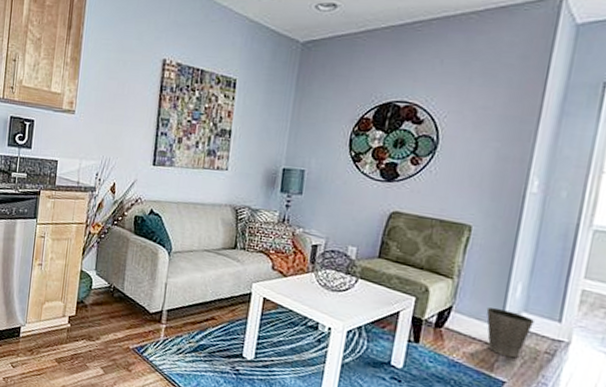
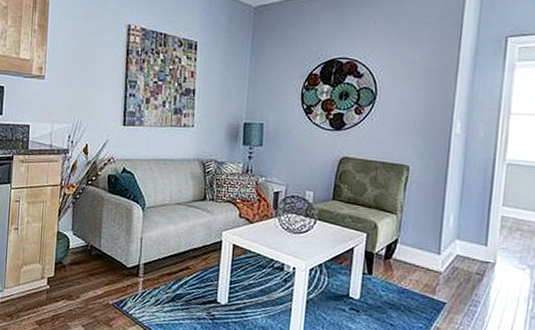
waste basket: present [486,307,534,359] -> none [426,237,465,281]

